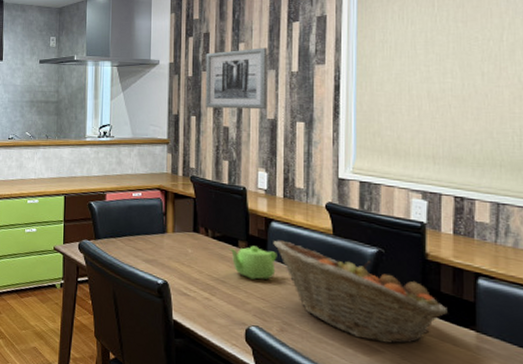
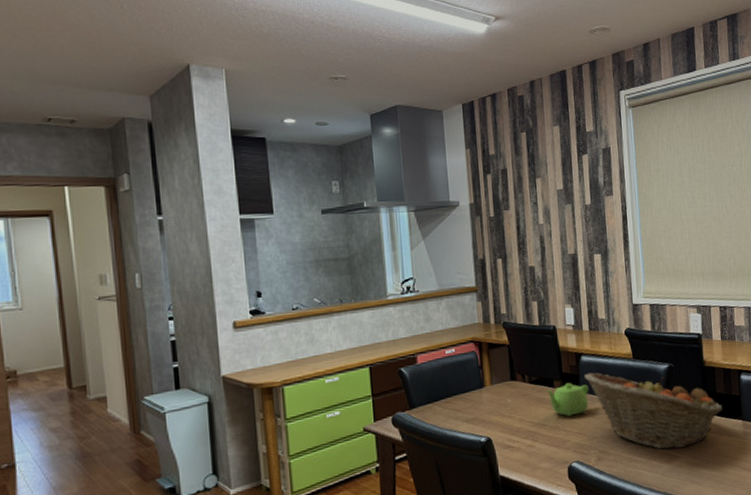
wall art: present [205,48,267,110] -> none [505,182,567,249]

